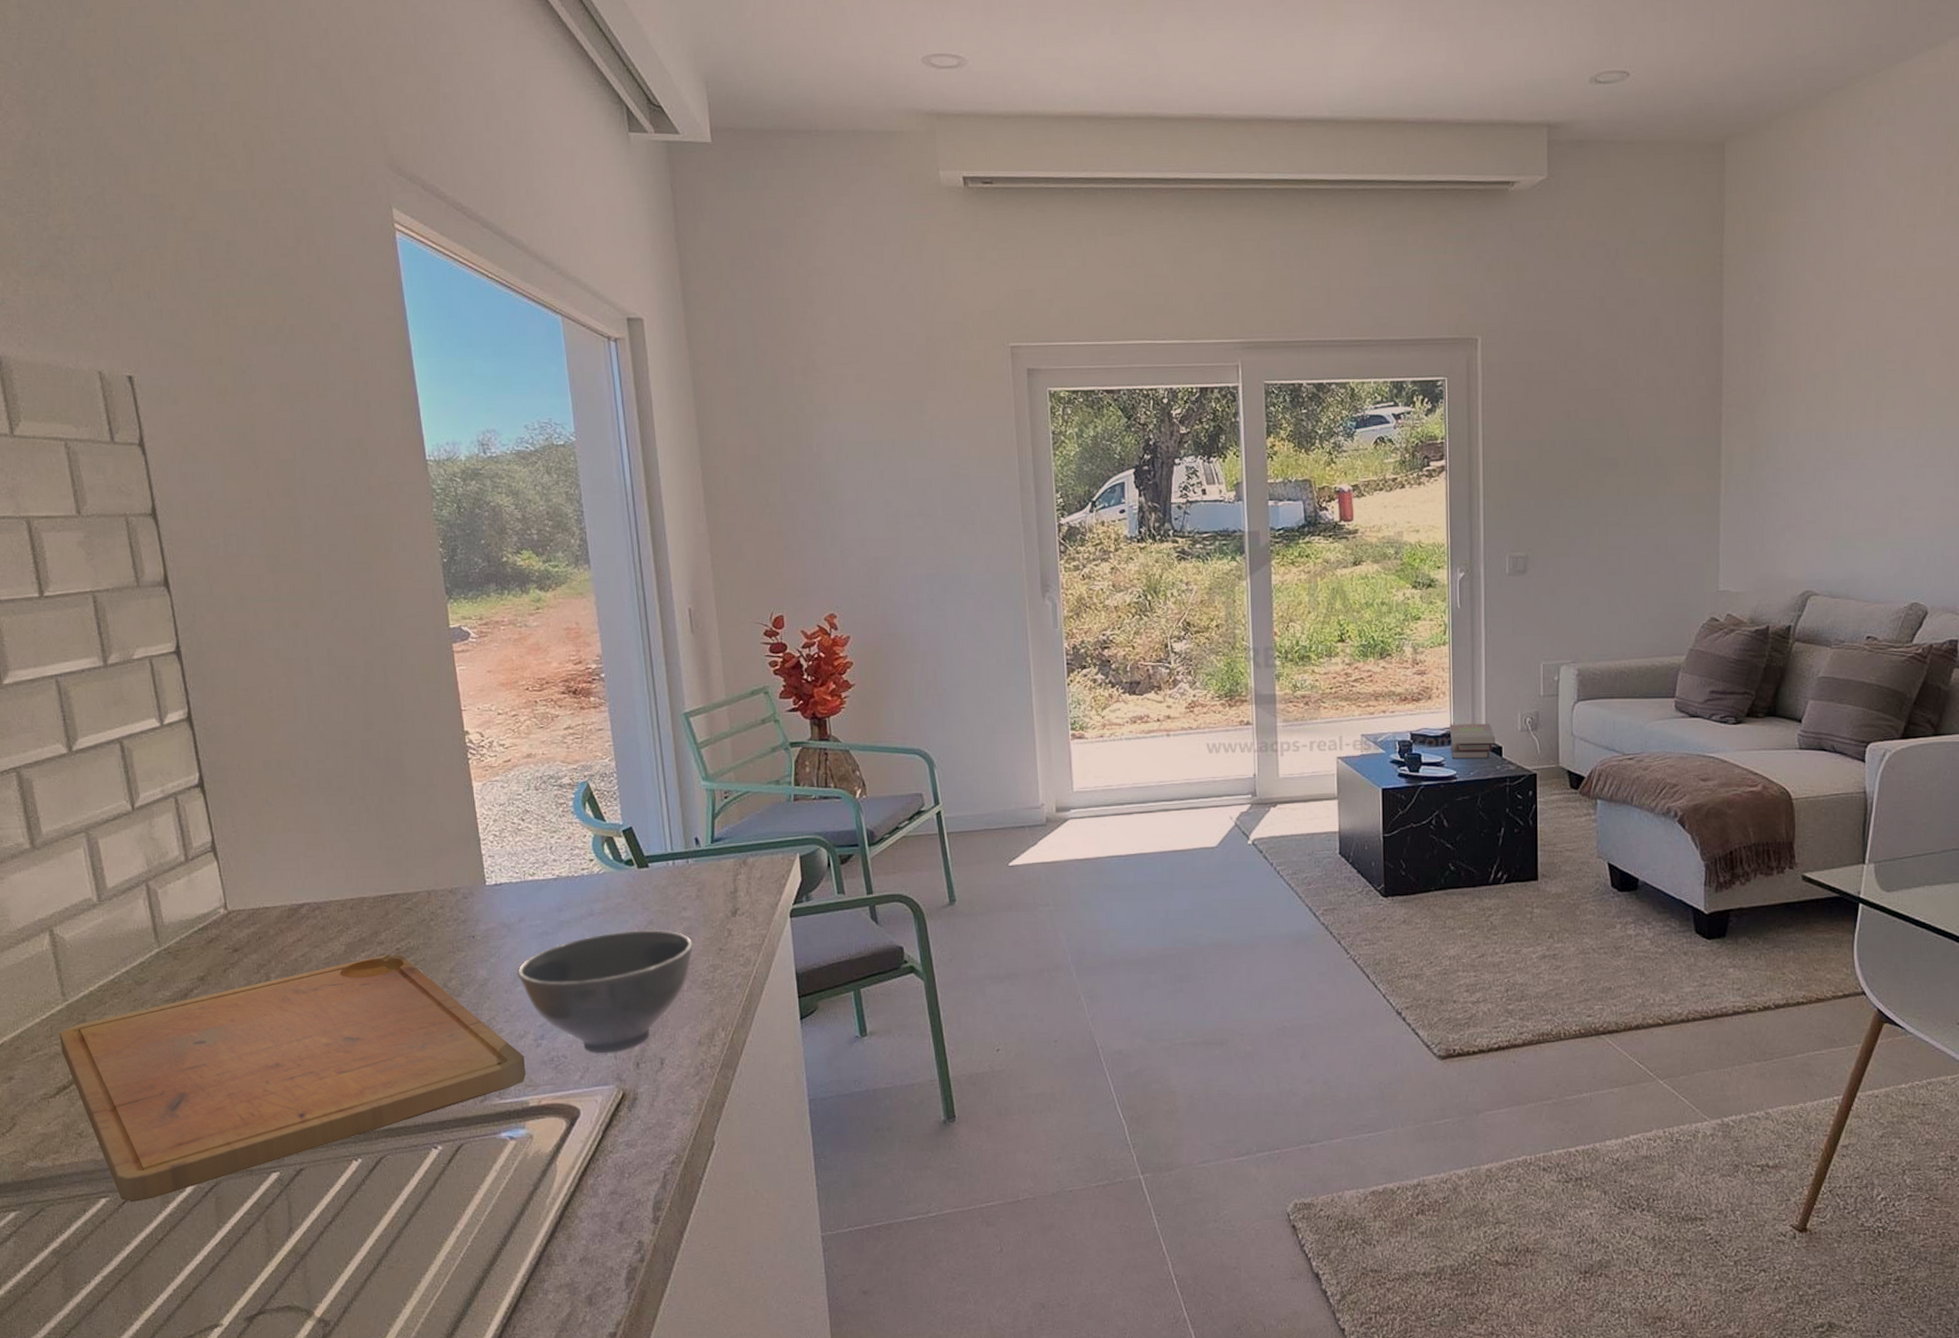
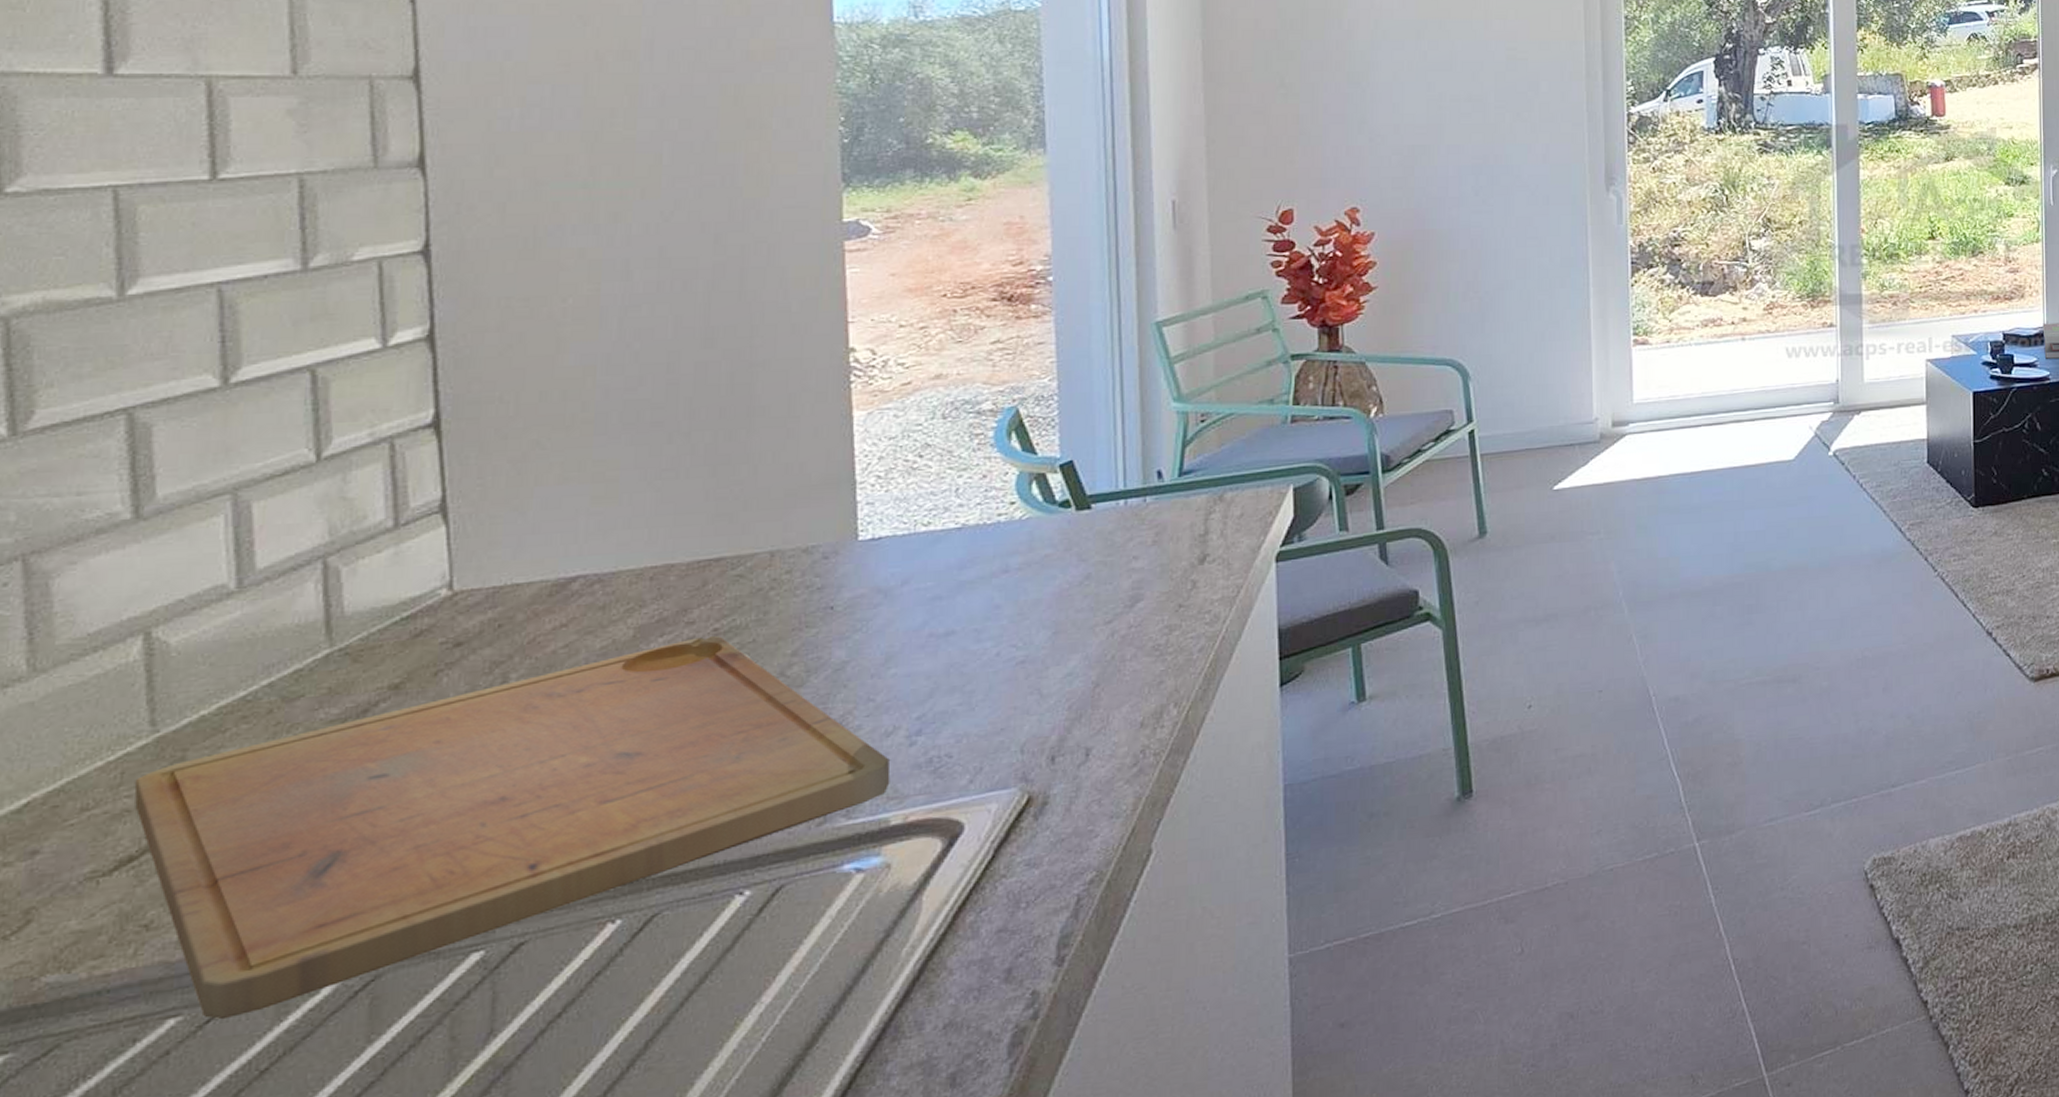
bowl: present [517,929,693,1054] -> none [891,585,1144,749]

